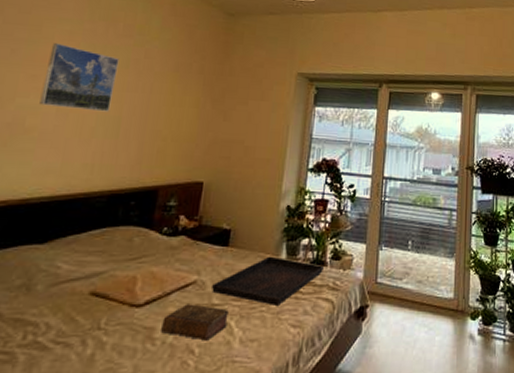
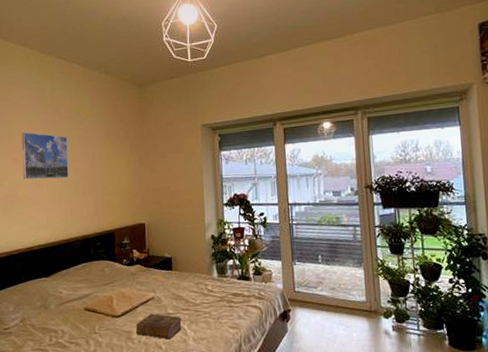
serving tray: present [211,256,324,305] -> none [165,275,249,313]

